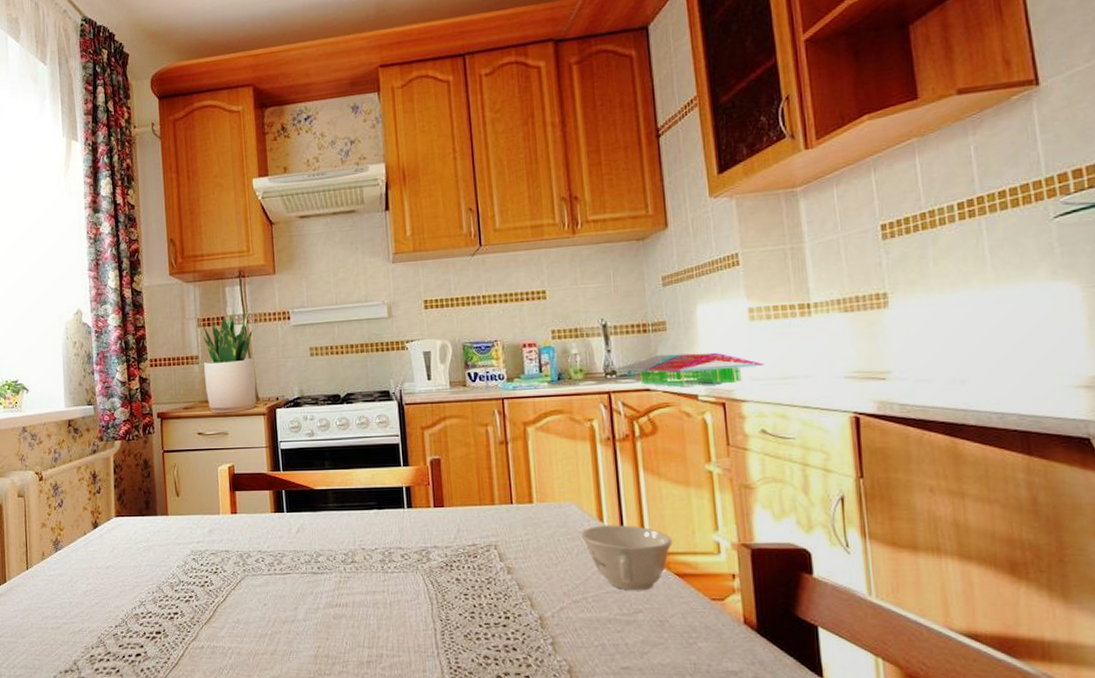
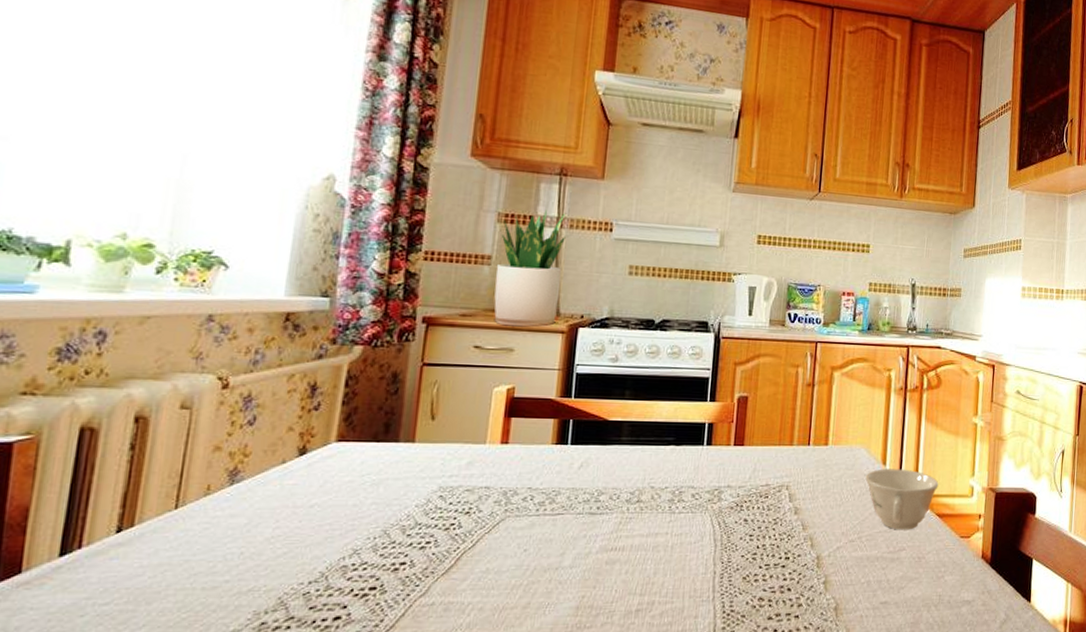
dish rack: present [612,352,764,387] -> none [913,317,1026,350]

